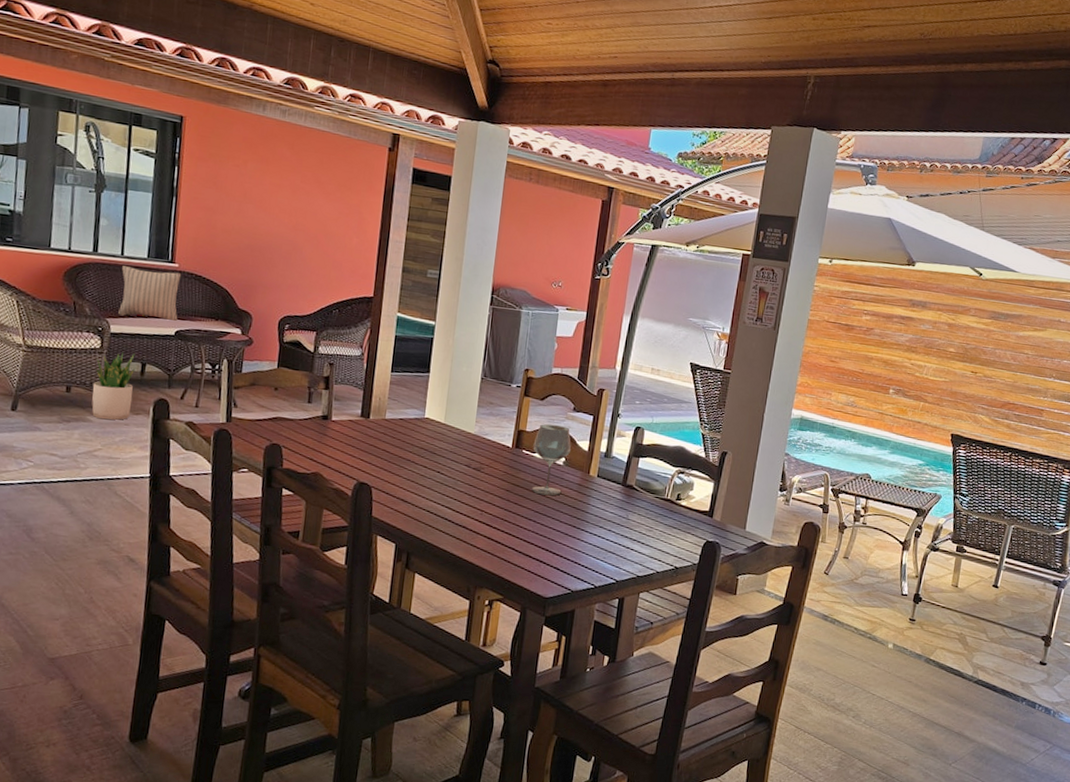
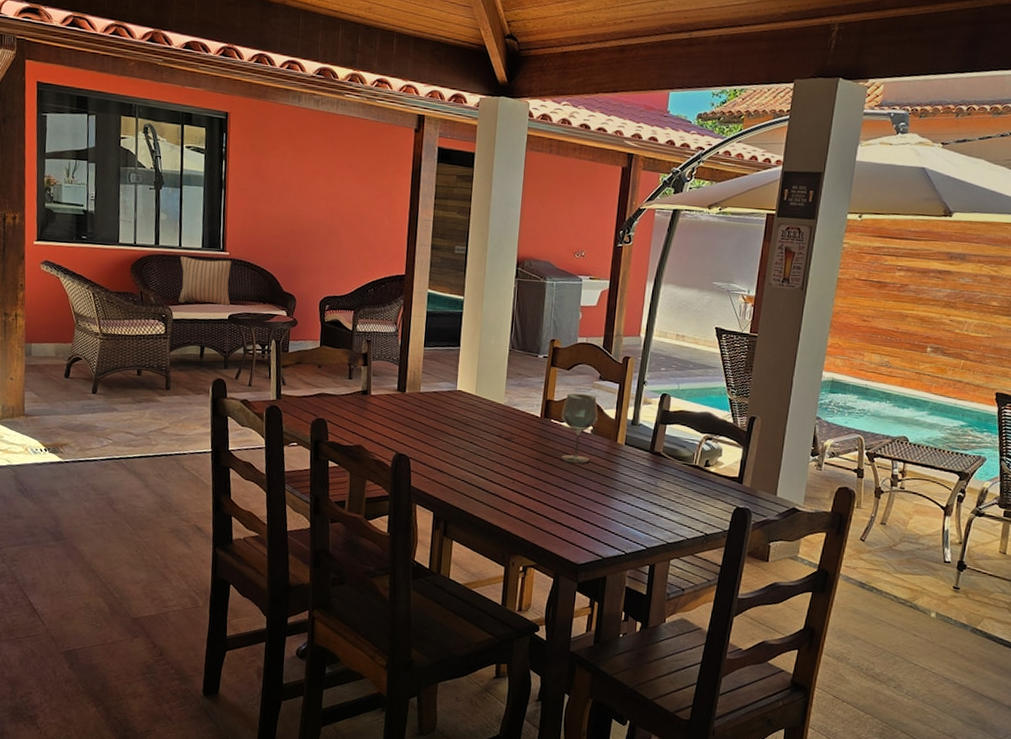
planter: present [92,352,135,421] -> none [159,337,195,400]

